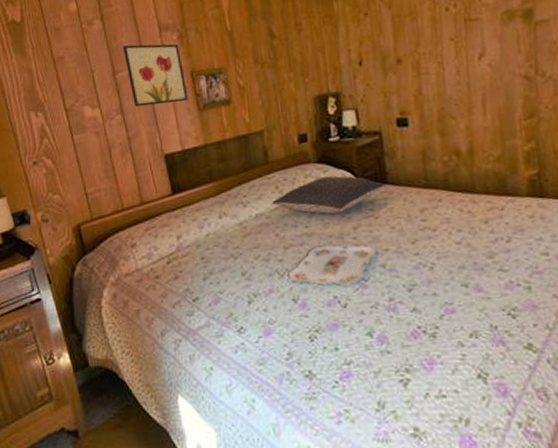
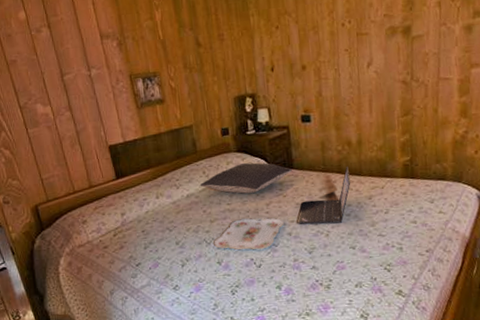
wall art: present [122,44,188,107] -> none [68,50,128,105]
laptop: none [392,182,461,255] -> present [297,167,351,225]

